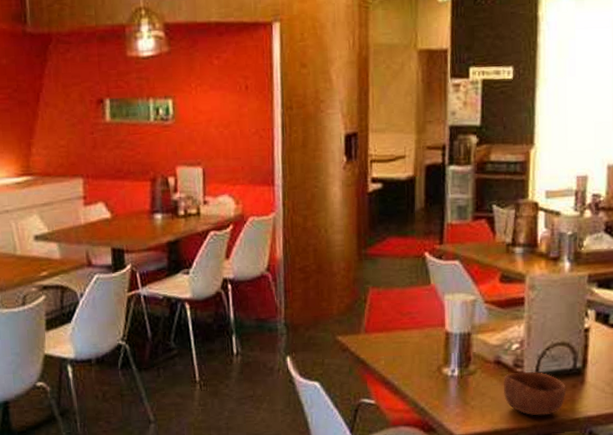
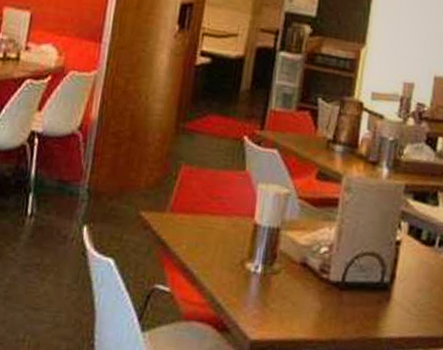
bowl: present [503,371,566,416] -> none [305,278,372,331]

